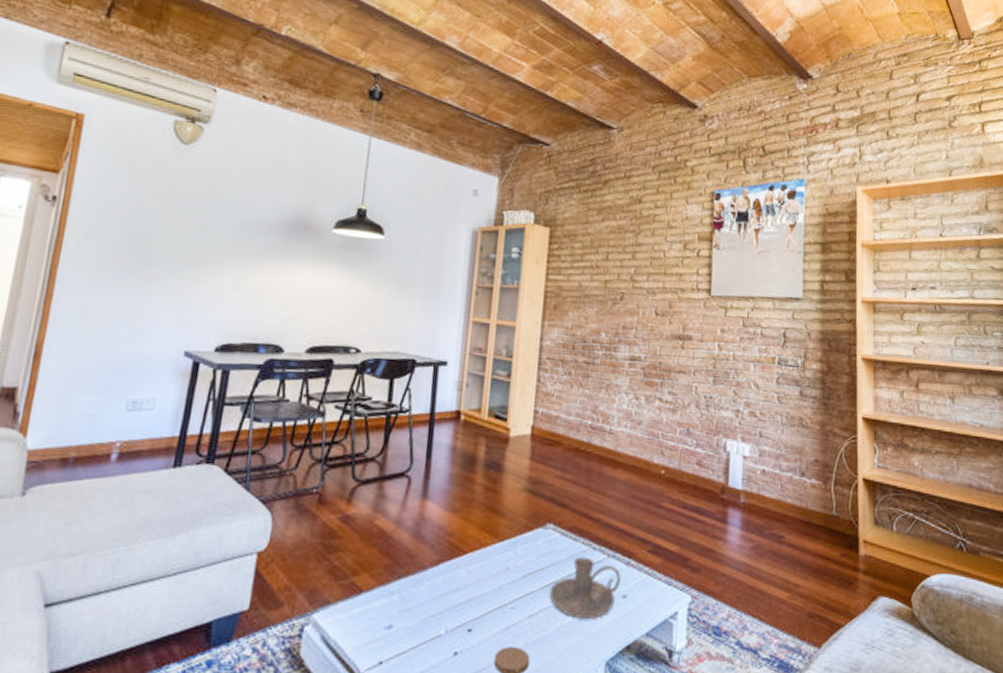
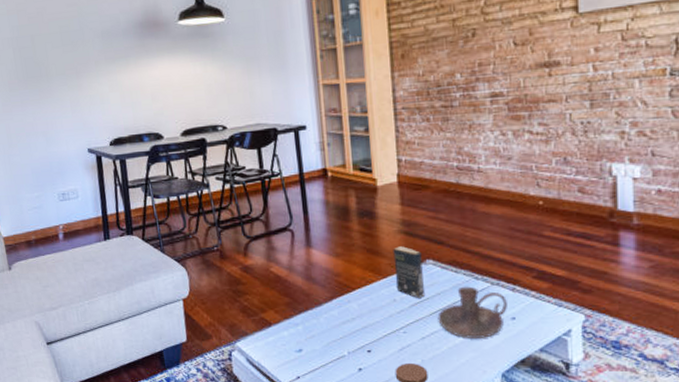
book: none [512,506,543,568] -> present [393,246,424,298]

